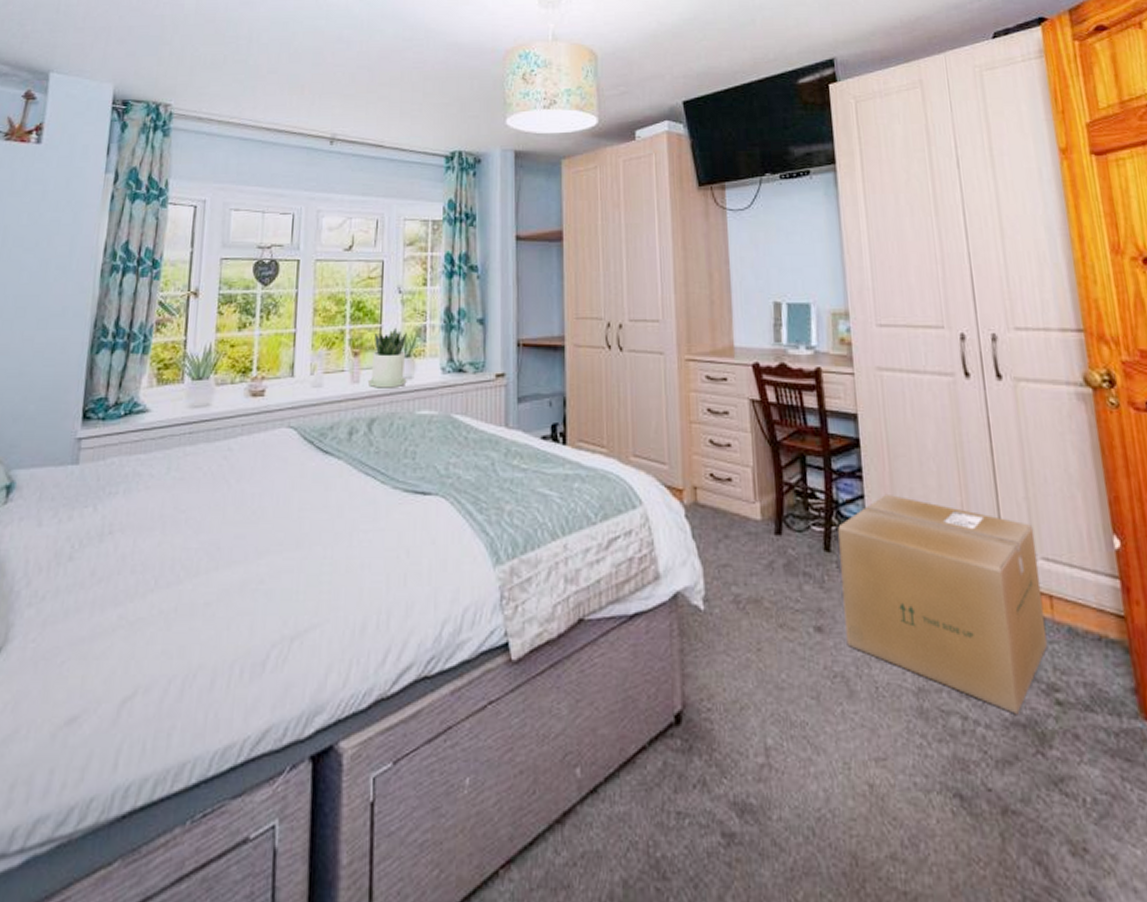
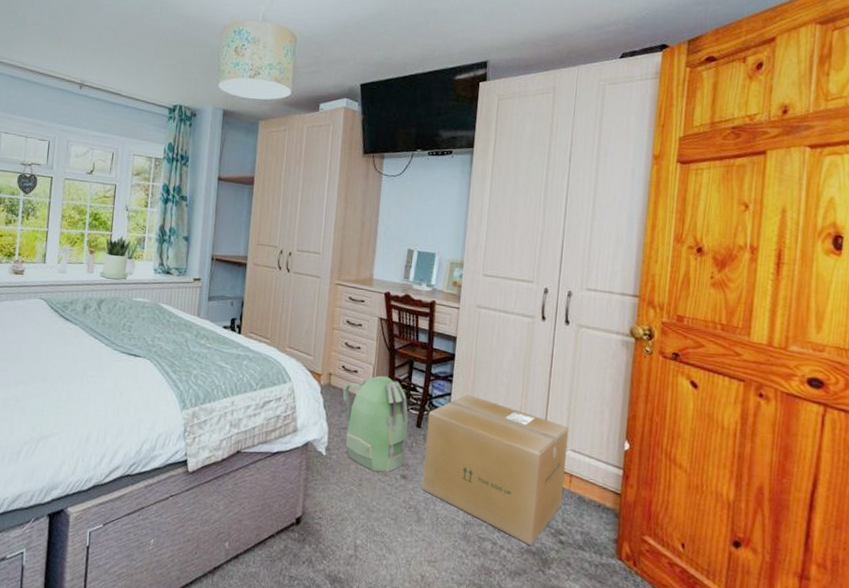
backpack: none [715,481,817,626] -> present [342,375,408,472]

